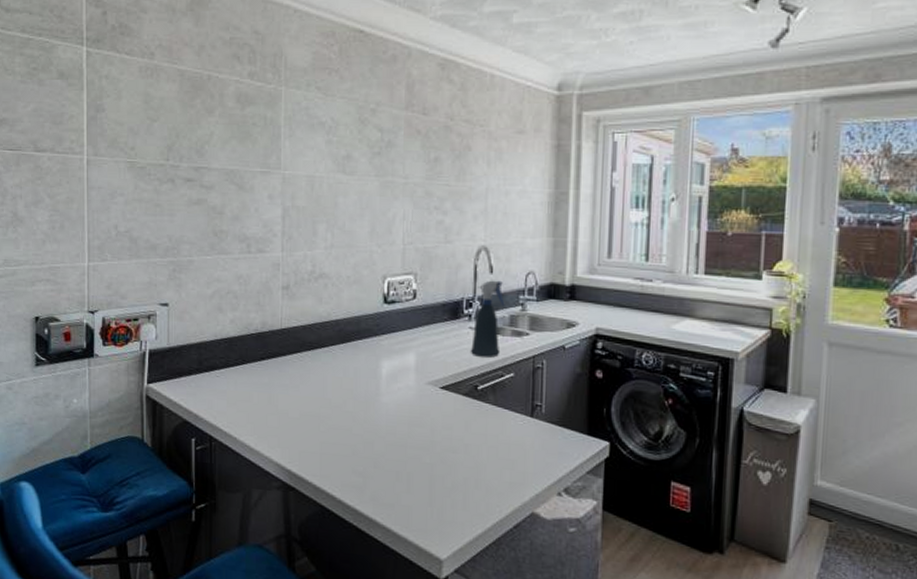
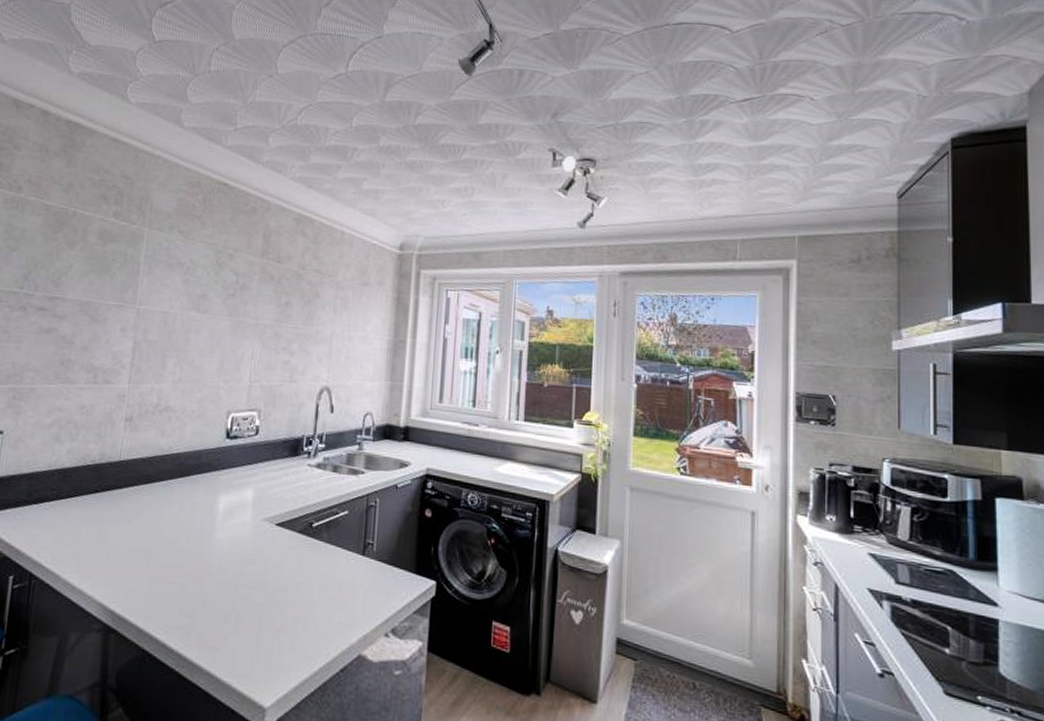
spray bottle: present [471,280,505,359] -> none [308,419,343,496]

